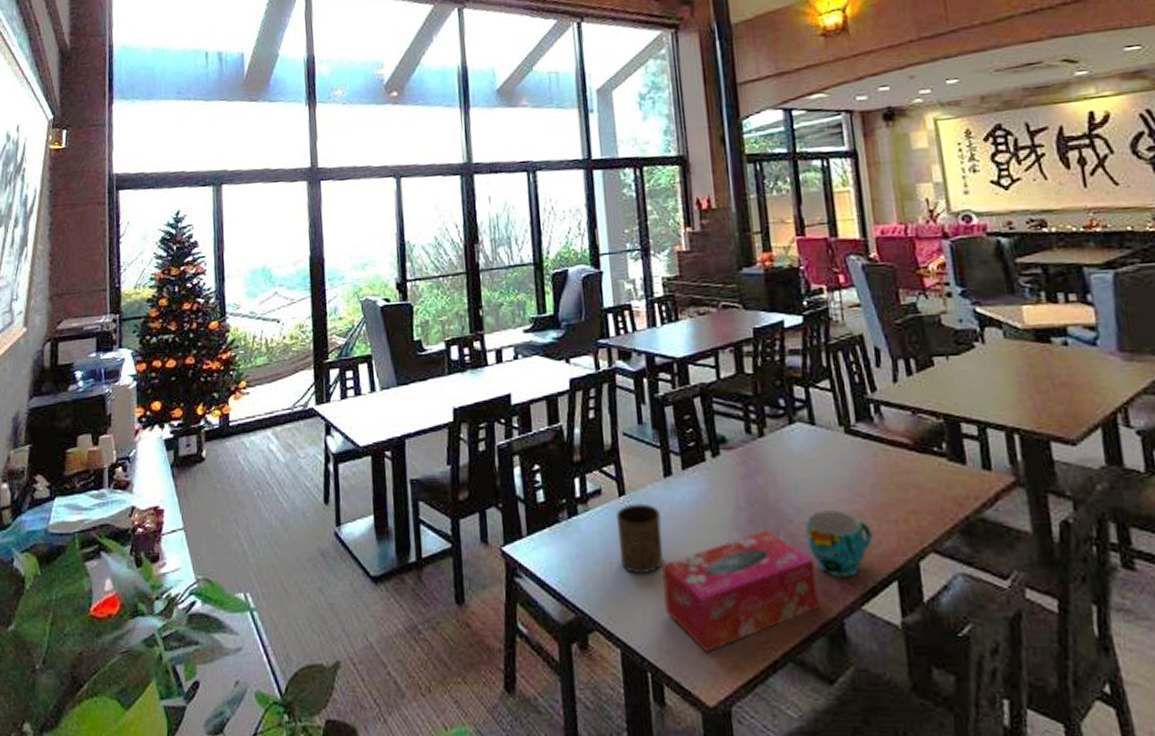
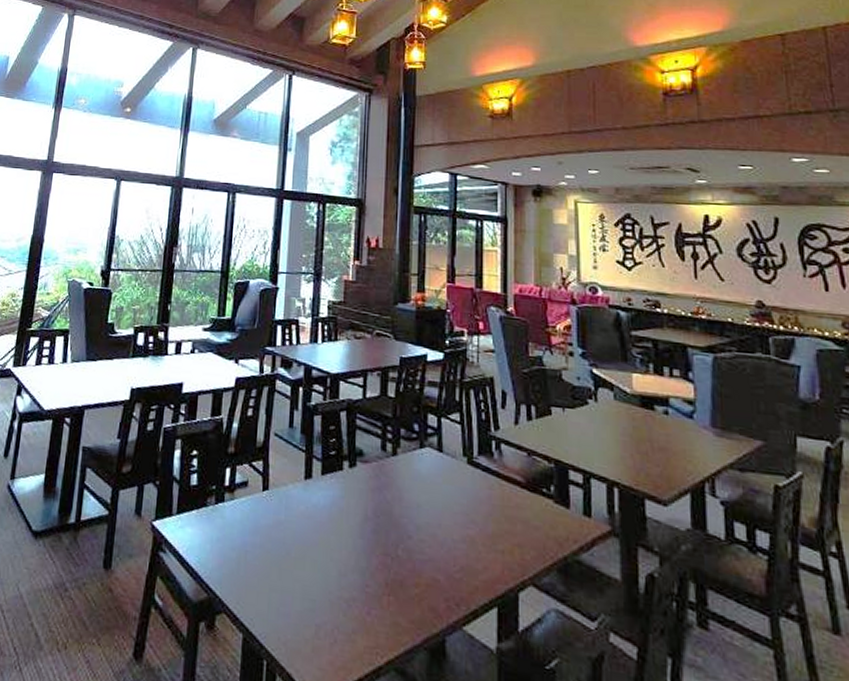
cup: present [615,503,663,573] -> none [256,499,298,567]
tissue box: present [662,529,820,652] -> none [289,541,426,649]
cup: present [805,510,873,577] -> none [422,531,480,598]

